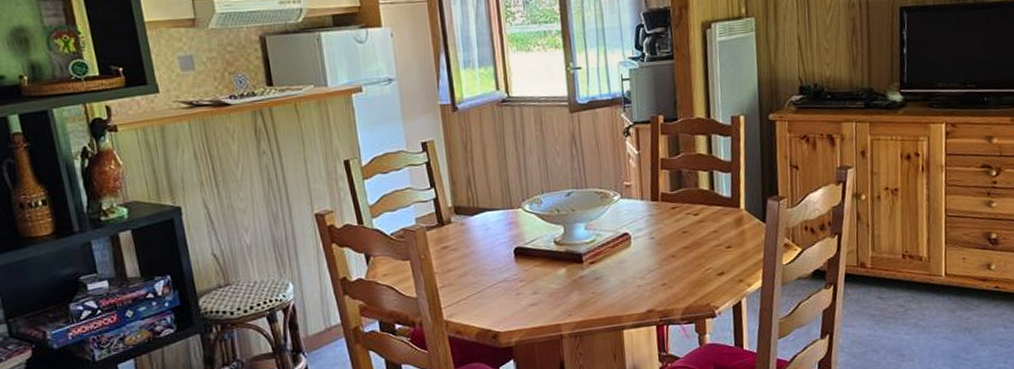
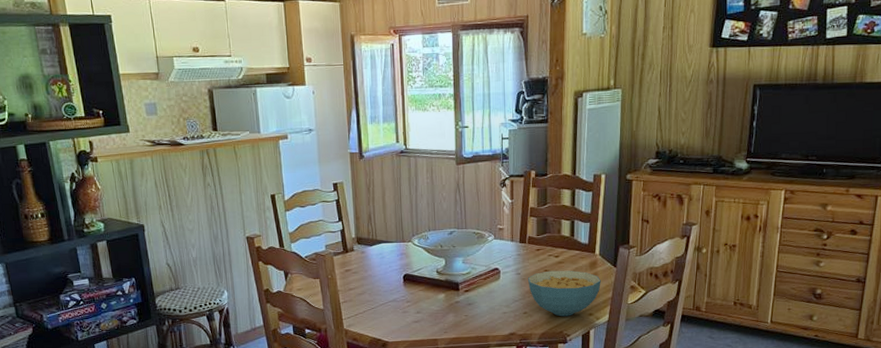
cereal bowl: none [663,229,750,286] -> present [527,270,601,317]

